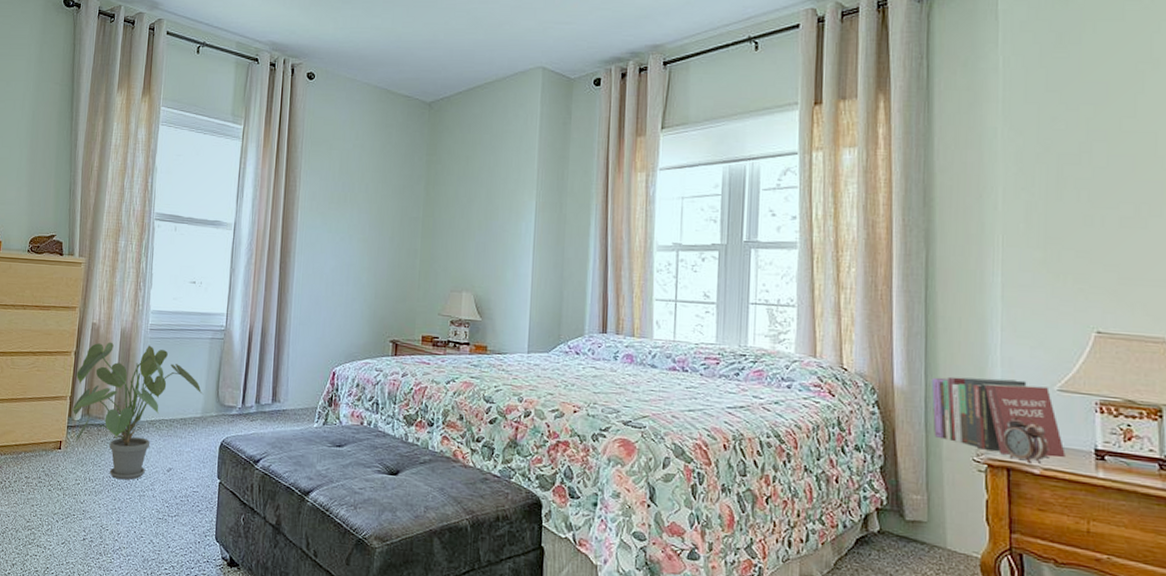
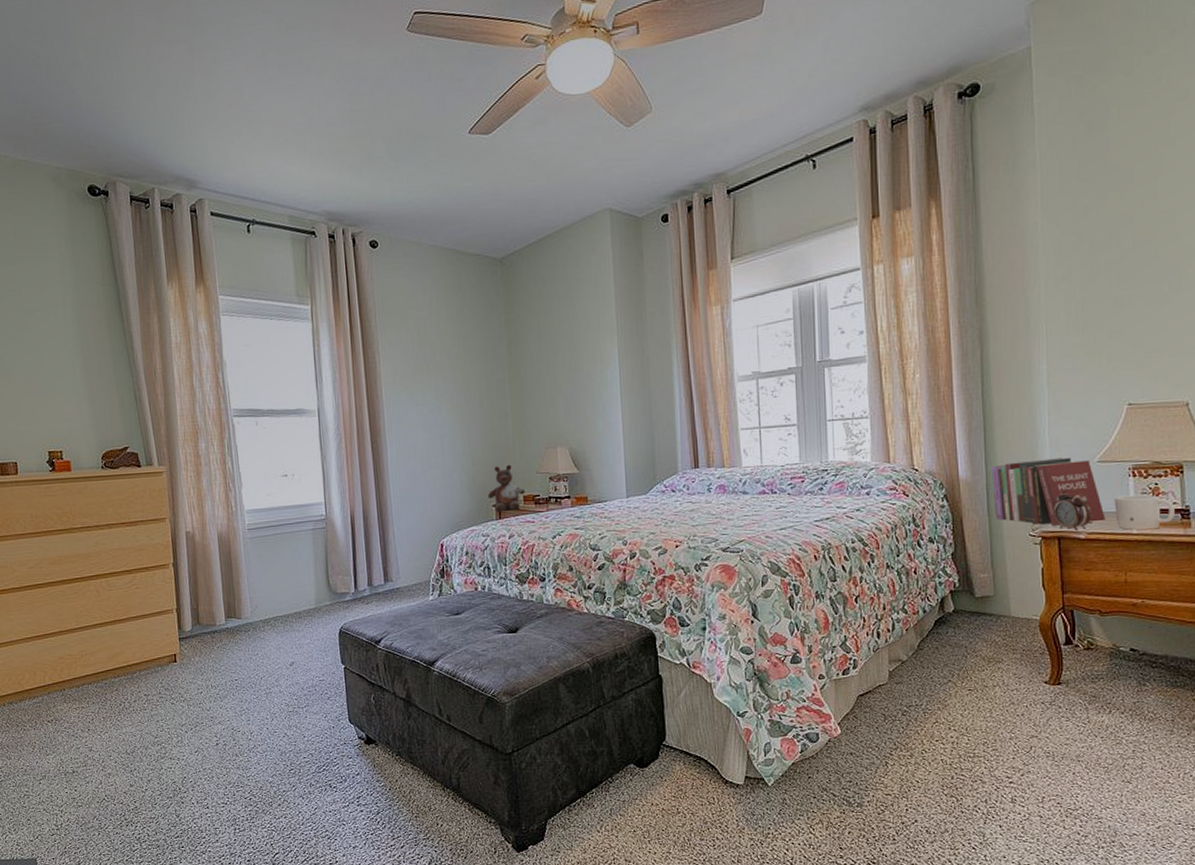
house plant: present [72,342,204,480] -> none [179,545,314,682]
stuffed bear: none [386,302,425,349] -> present [487,464,525,512]
mug: none [1076,432,1151,477] -> present [1114,494,1175,531]

